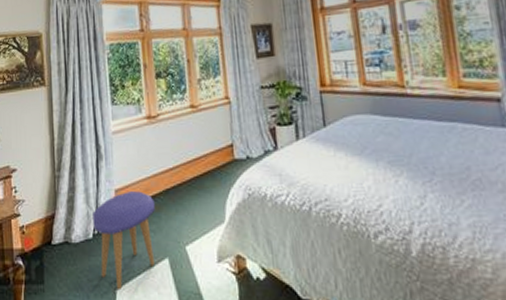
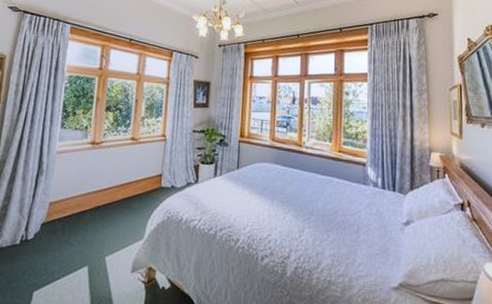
stool: present [93,191,155,289] -> none [21,205,85,291]

